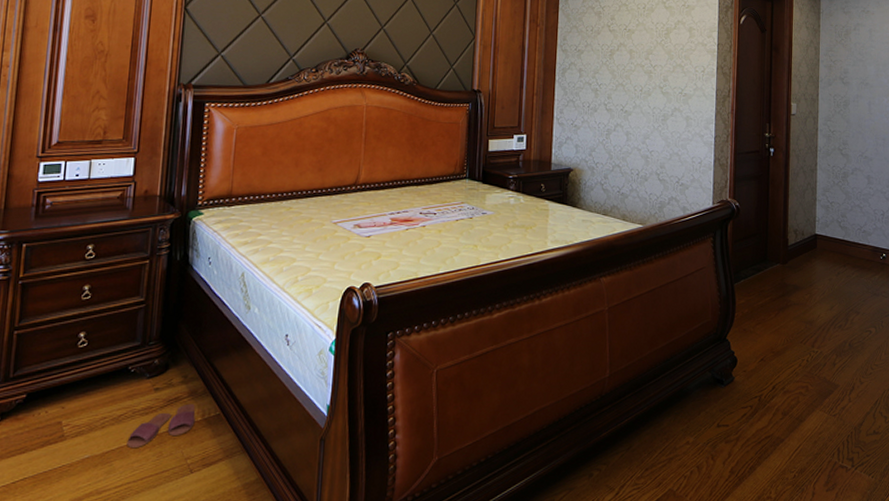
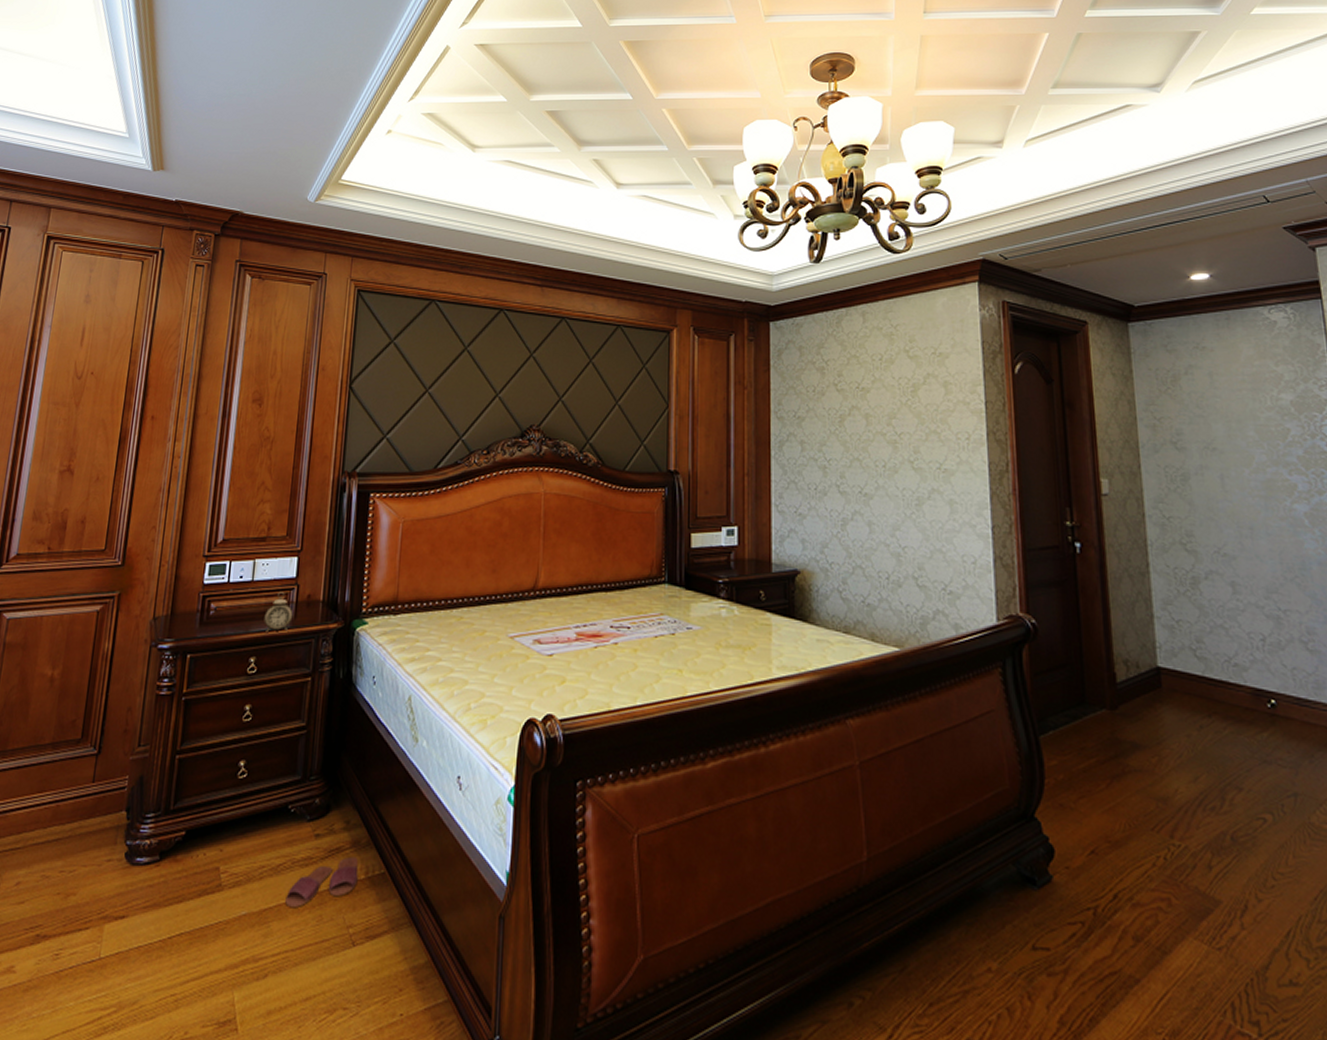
alarm clock: none [101,188,131,224] -> present [264,592,293,633]

